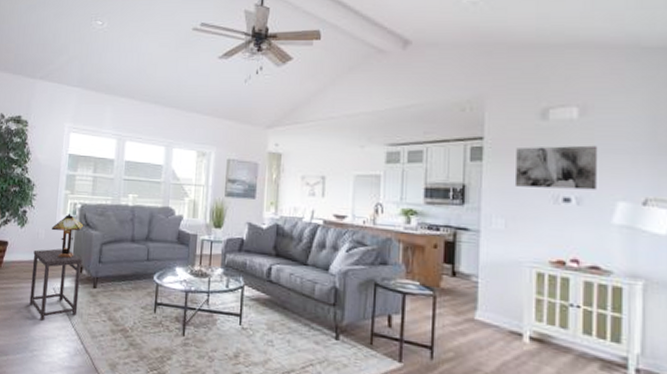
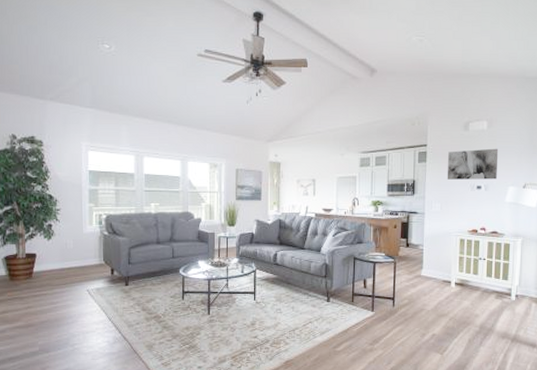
side table: present [29,248,83,321] -> none [63,256,113,319]
table lamp: present [52,213,84,258] -> none [80,224,111,264]

